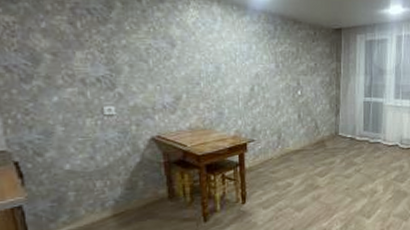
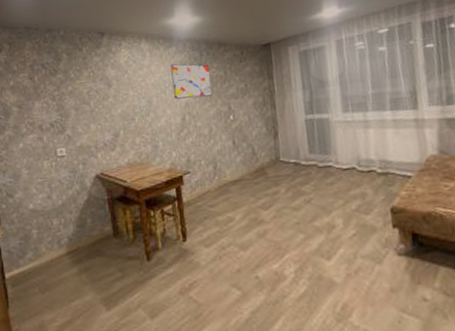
wall art: none [243,34,283,70] -> present [170,63,212,99]

